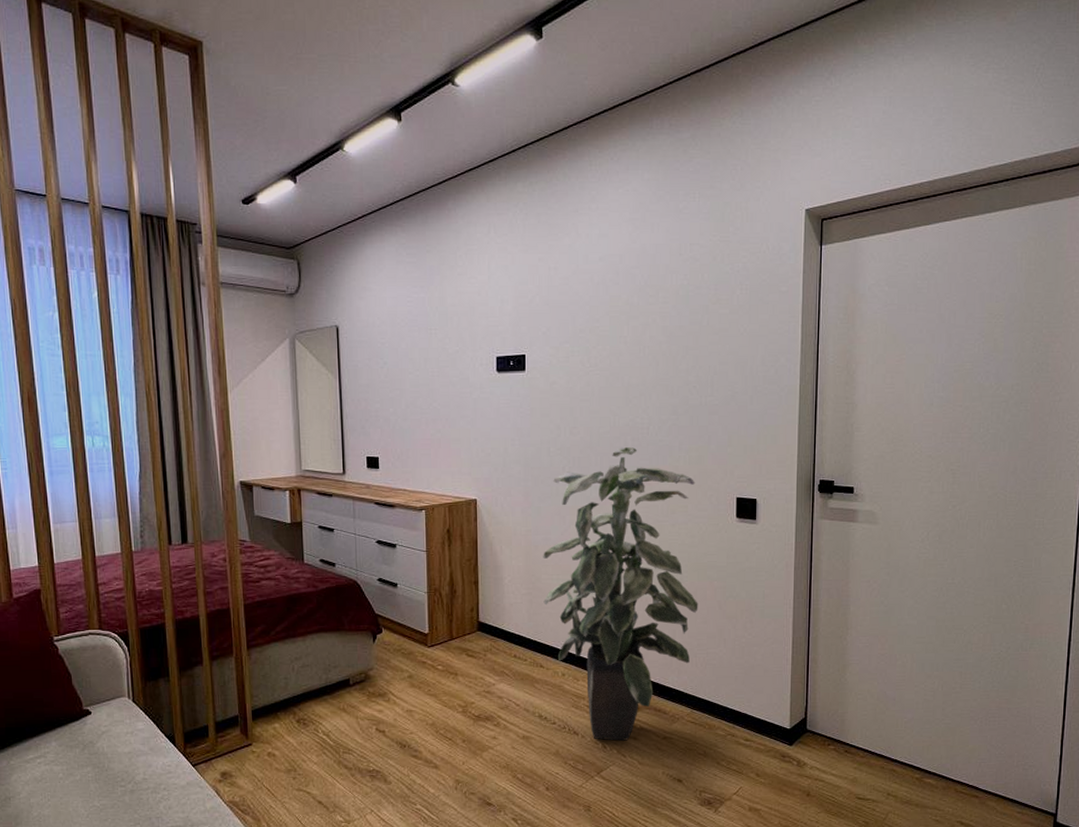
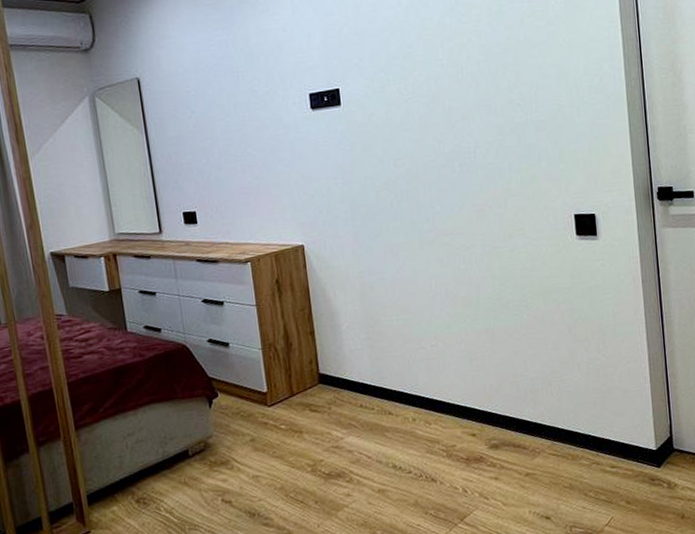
indoor plant: present [543,446,698,741] -> none [379,173,548,485]

